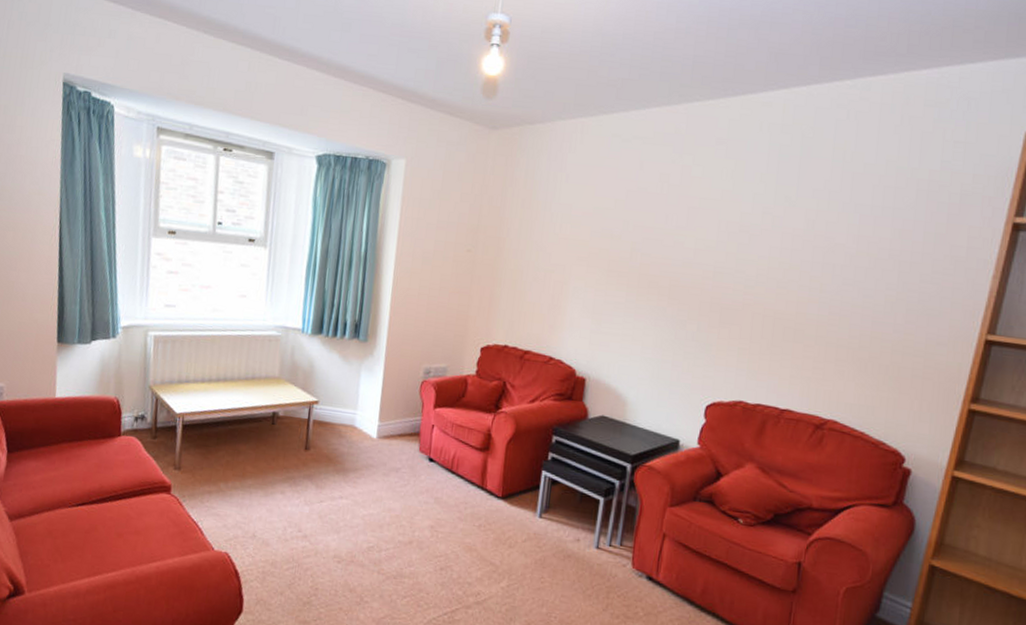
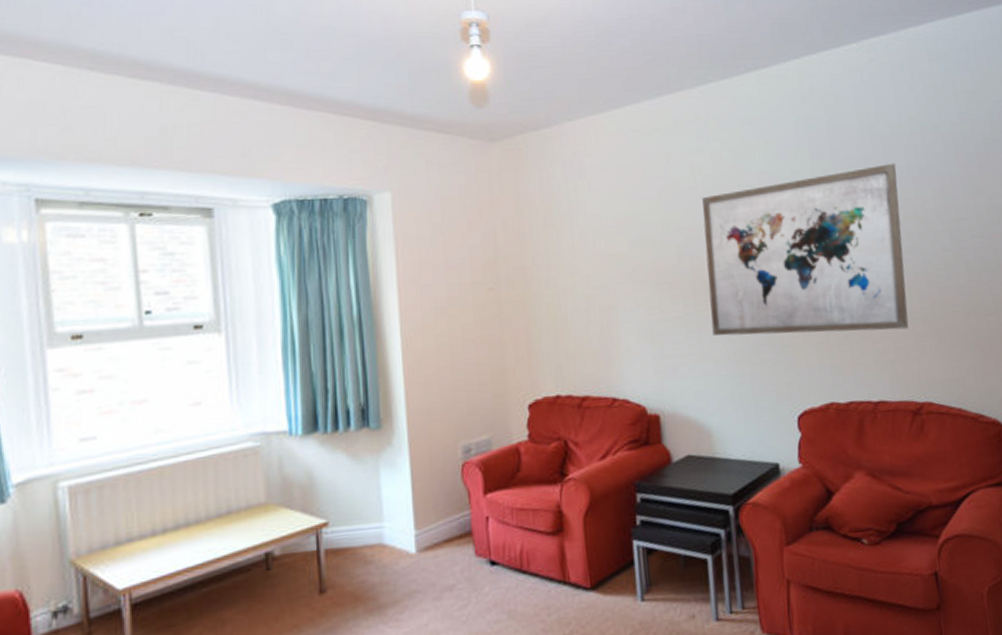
wall art: none [646,199,860,353] -> present [702,163,909,336]

